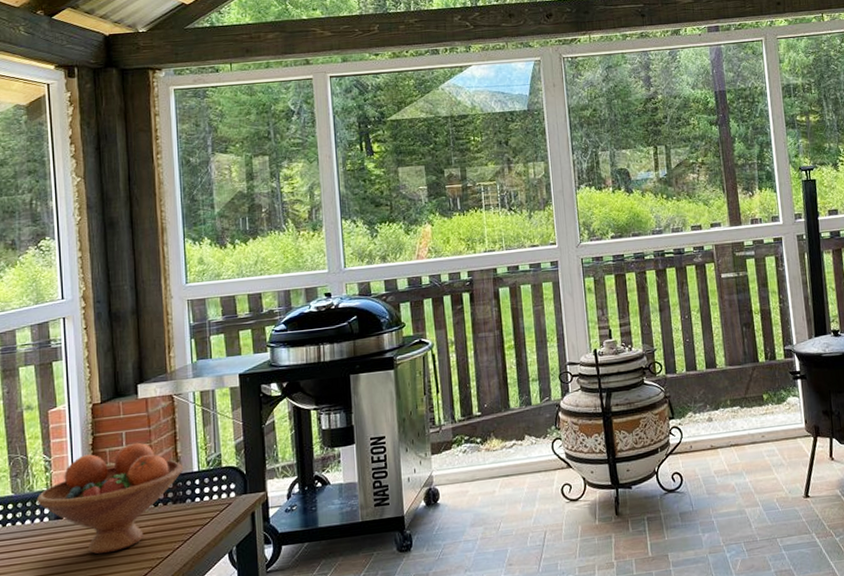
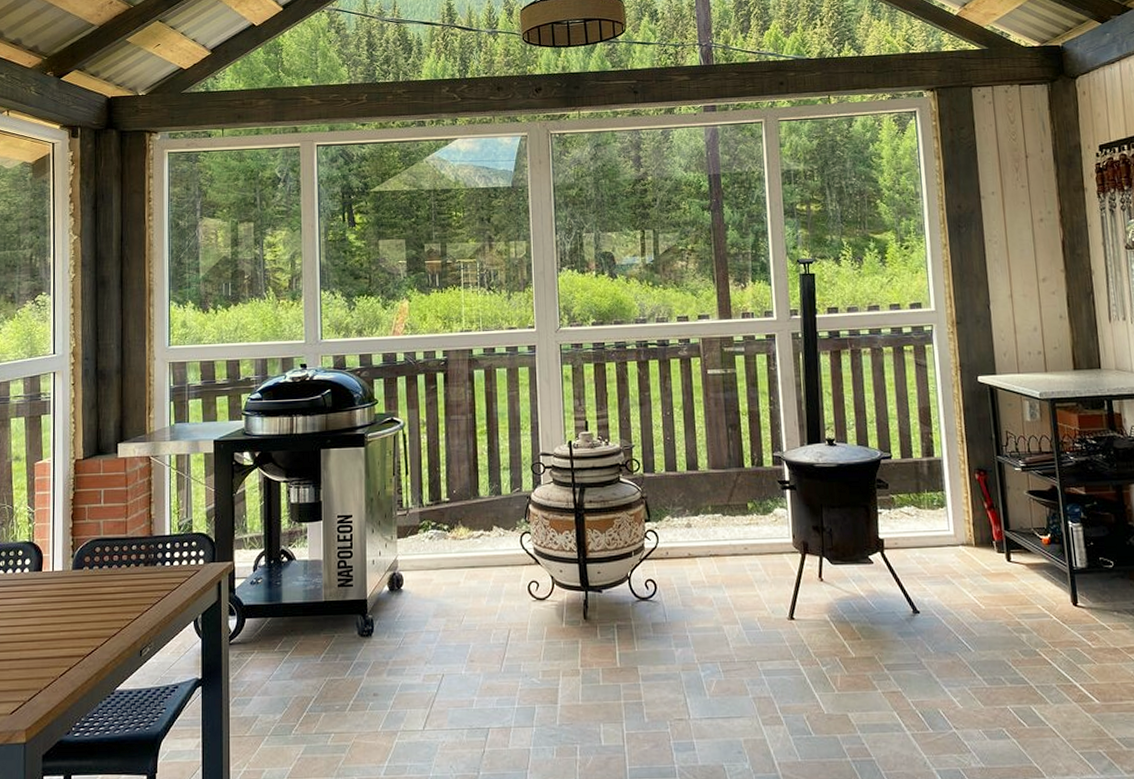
fruit bowl: present [36,442,184,555] -> none [18,501,156,610]

